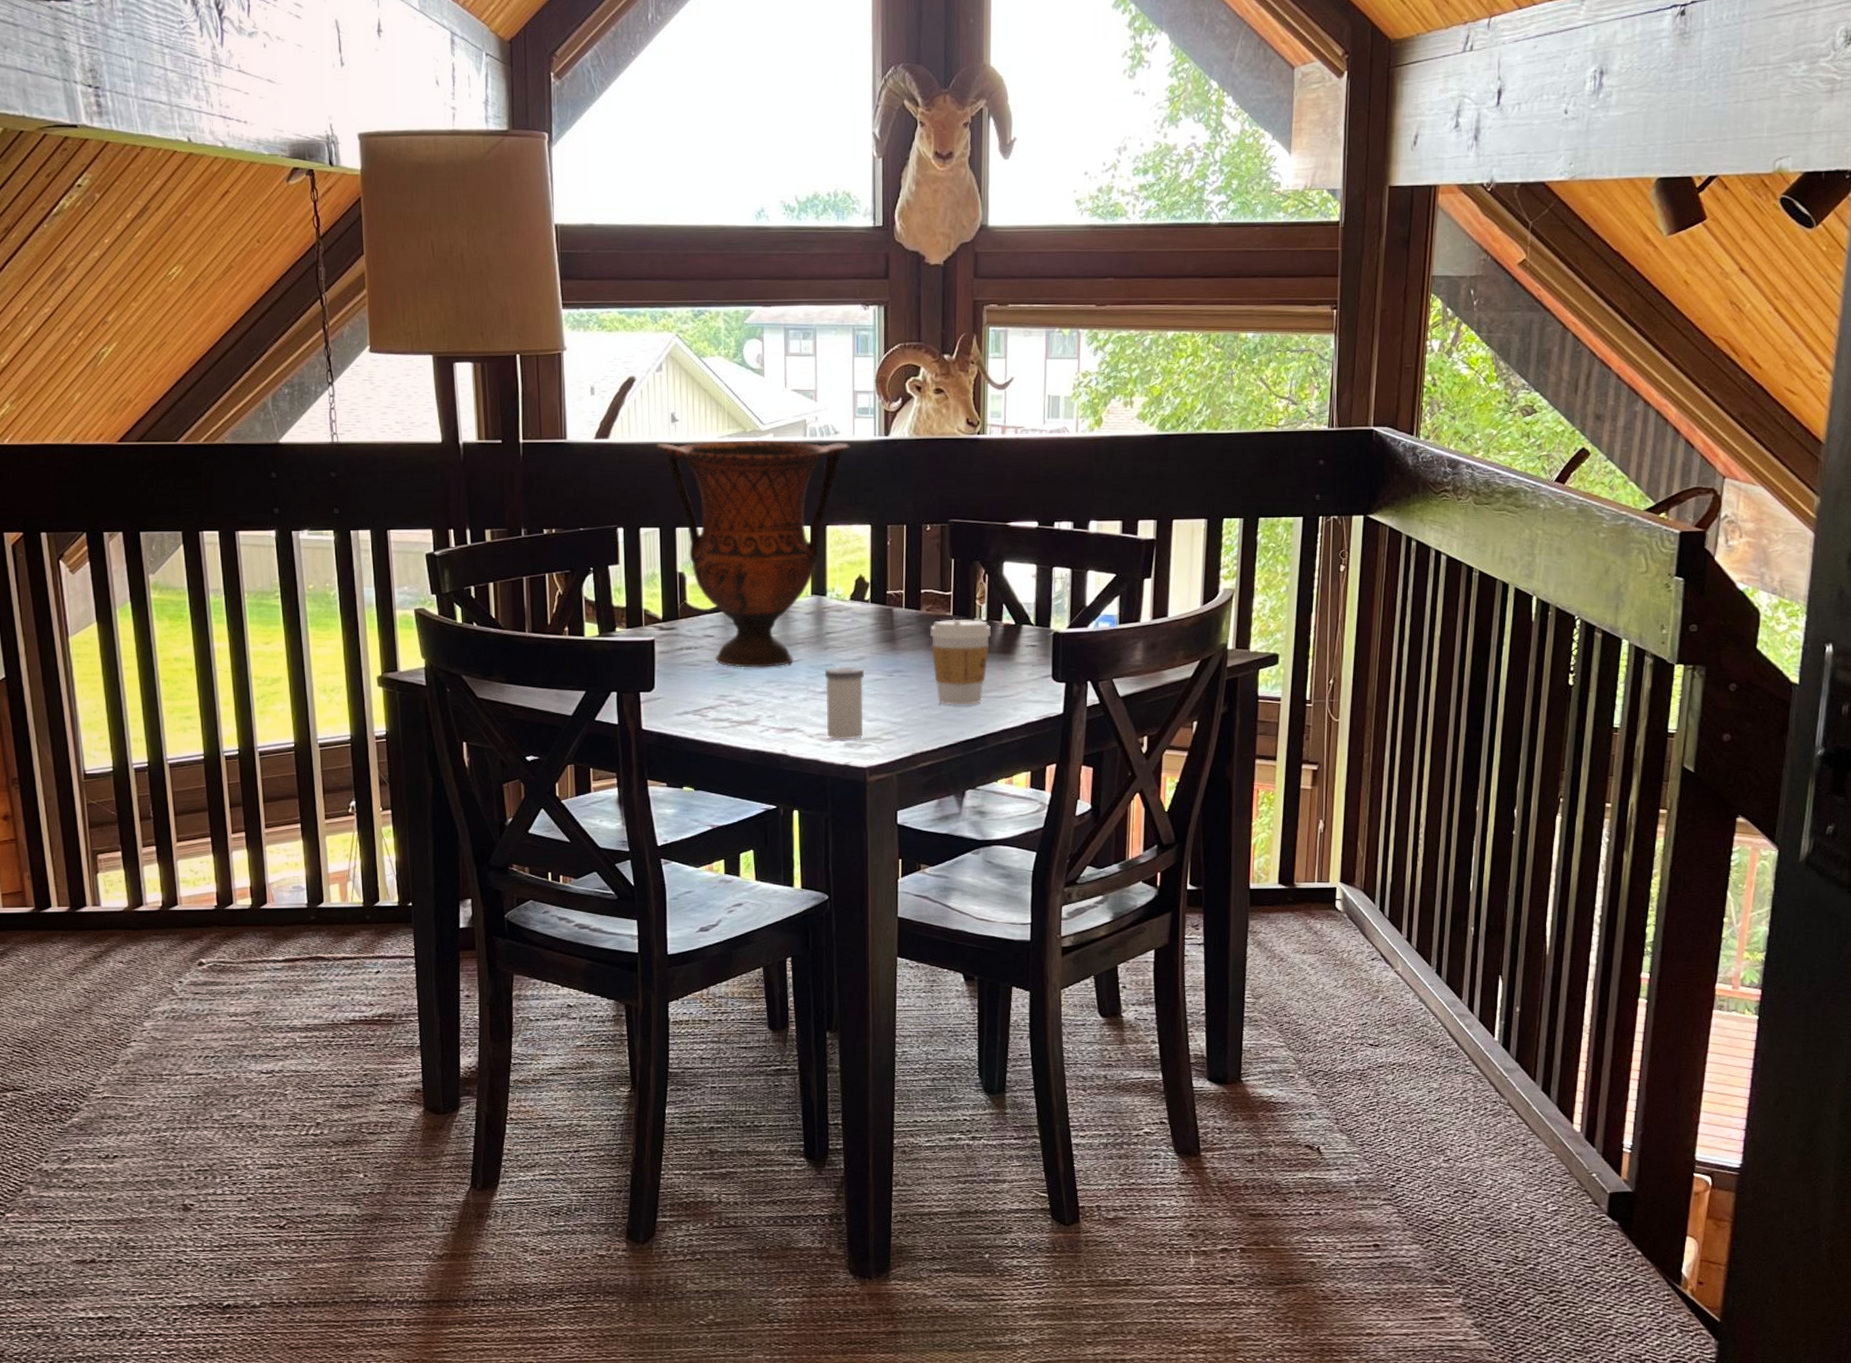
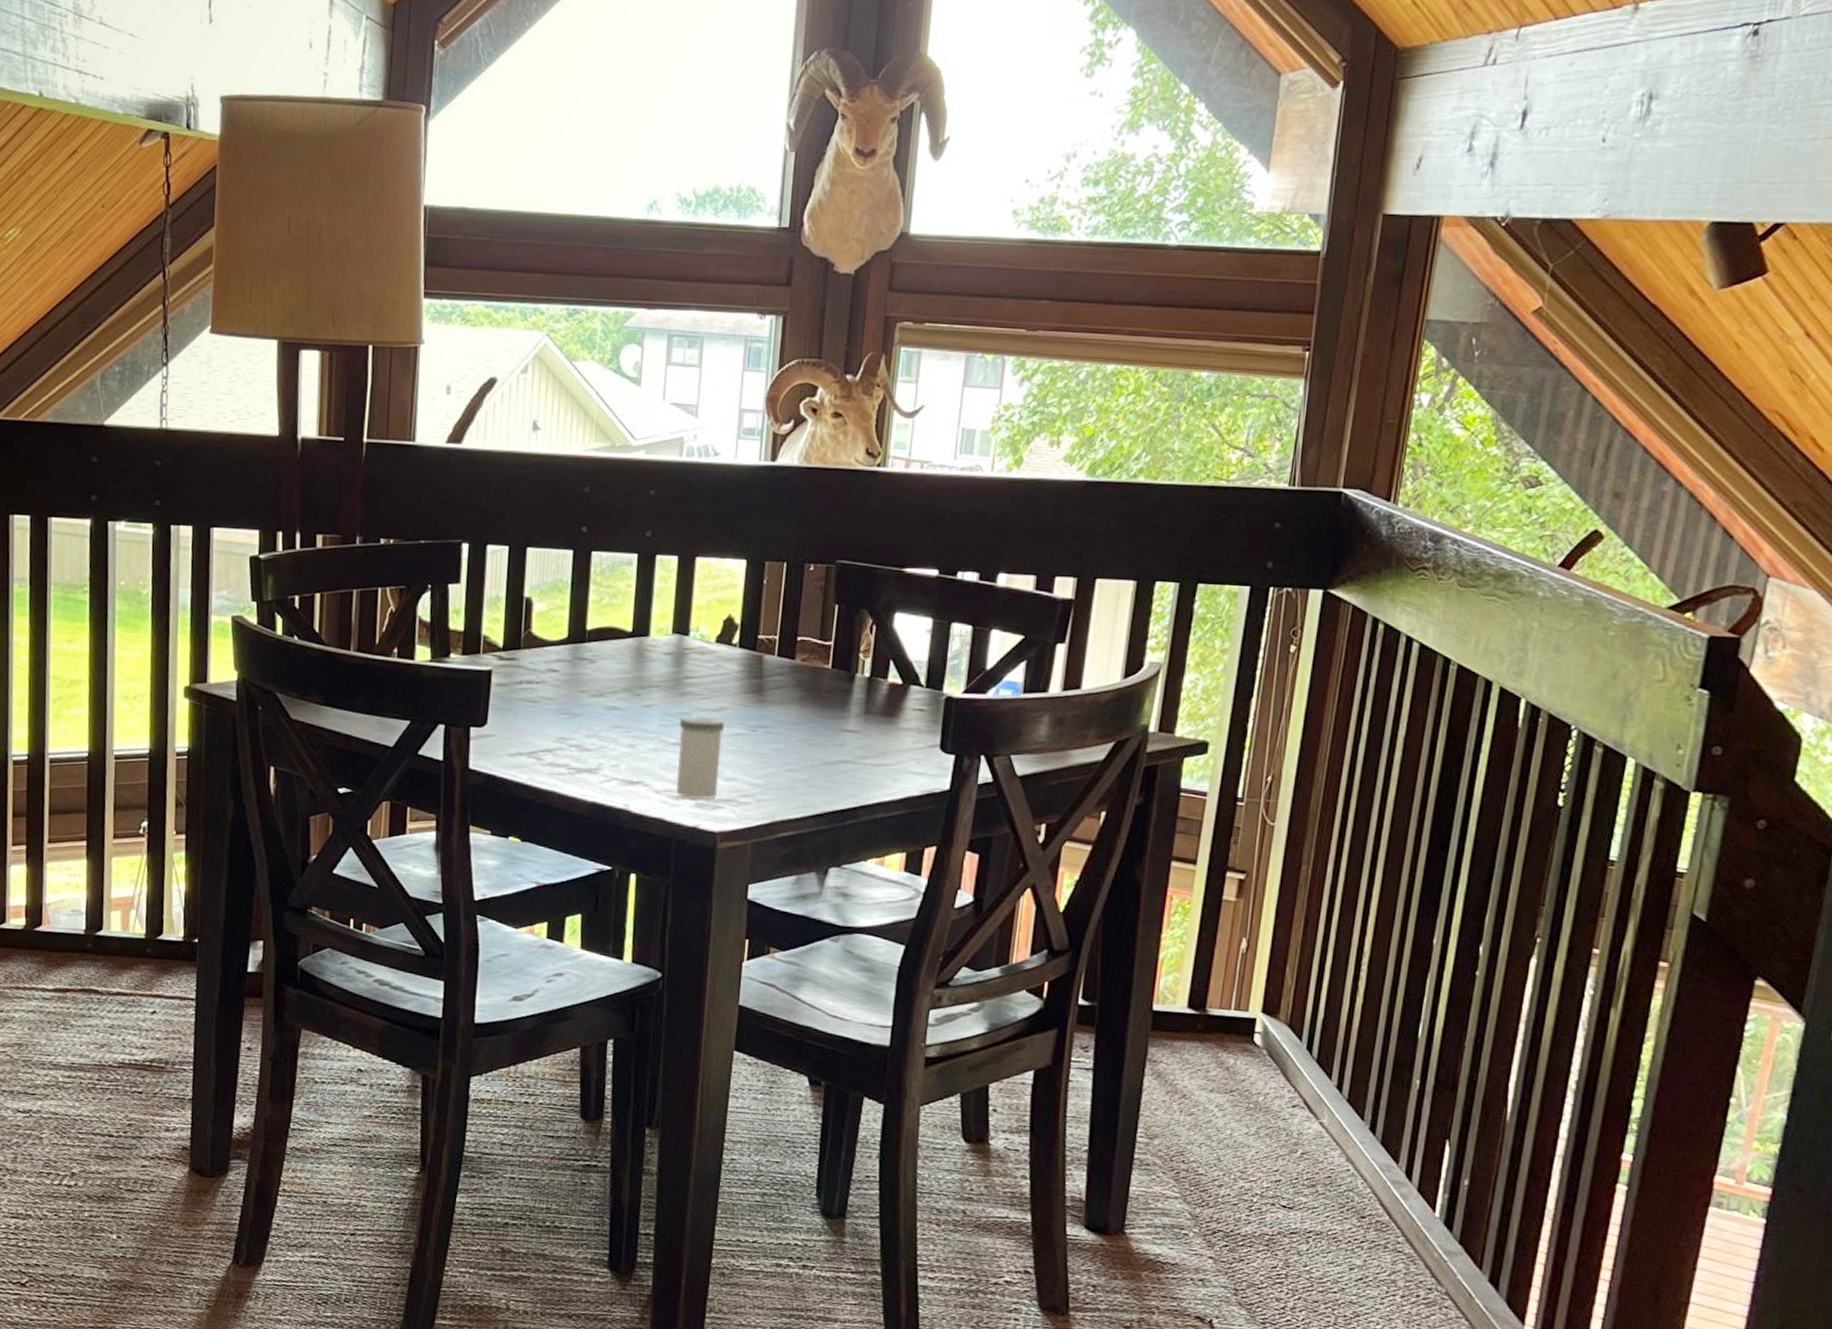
vase: present [656,440,850,668] -> none [513,452,731,711]
coffee cup: present [930,619,992,706] -> none [803,672,874,772]

